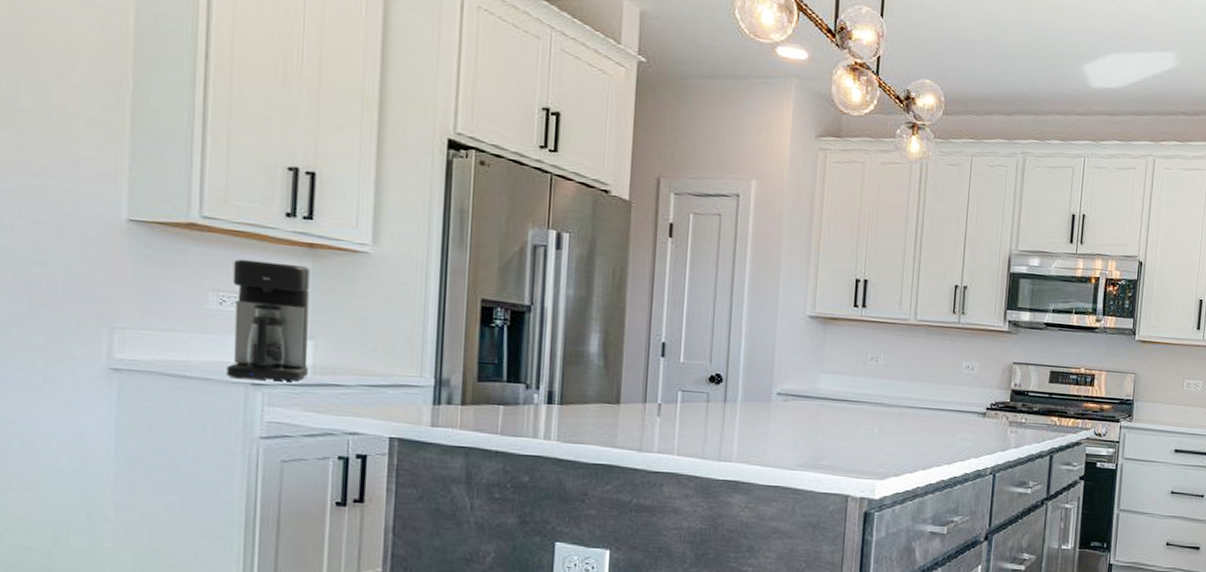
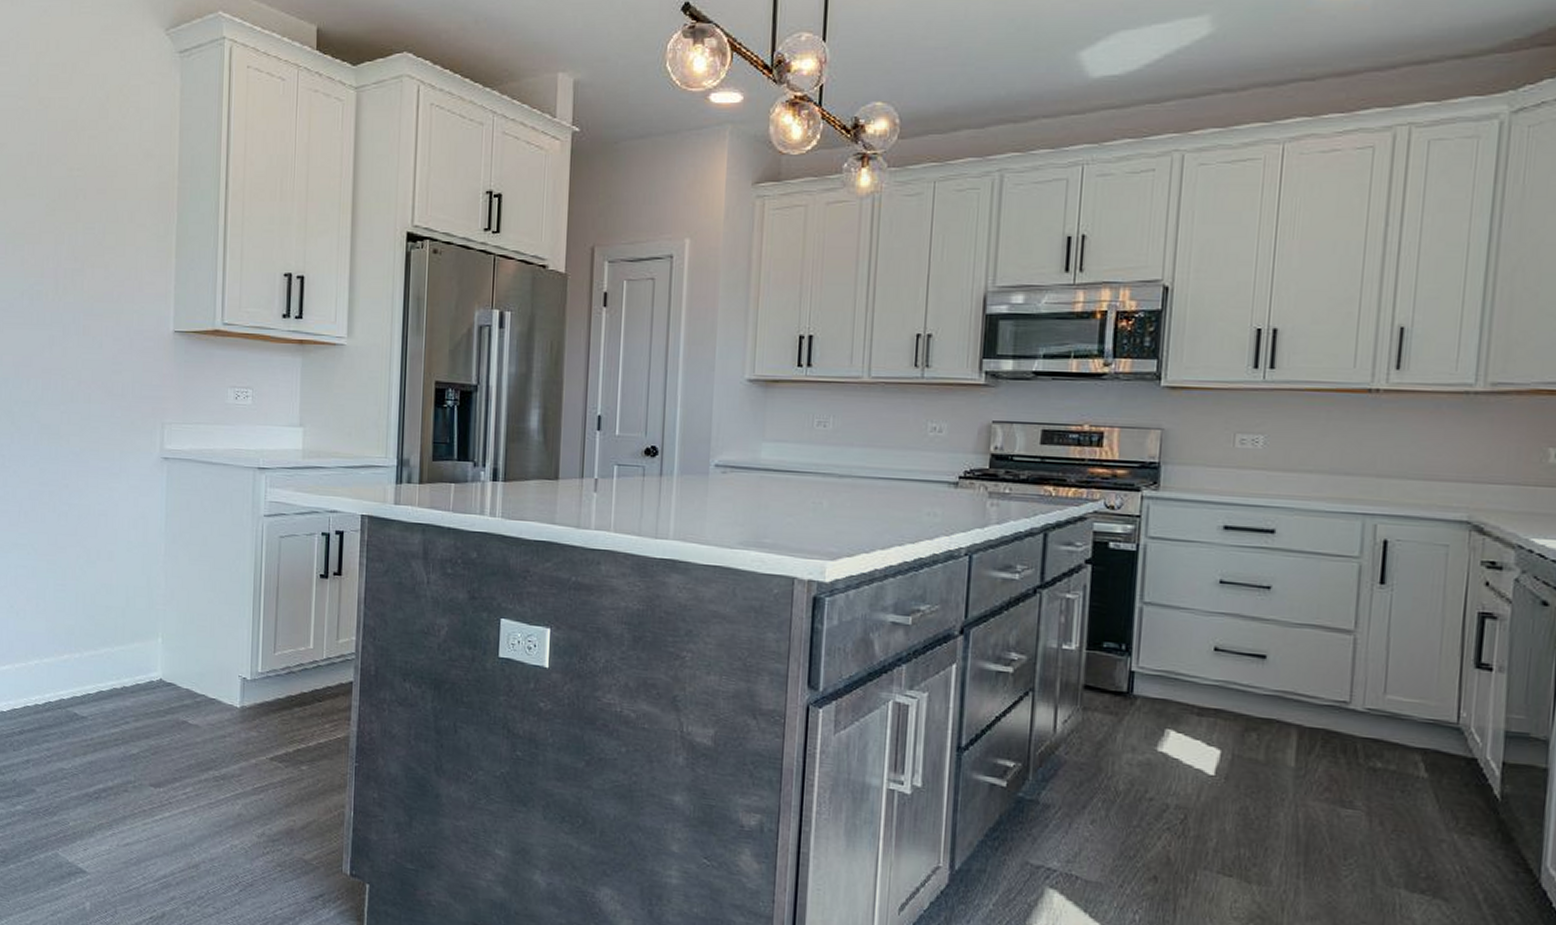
coffee maker: present [226,259,310,381] -> none [240,358,301,465]

